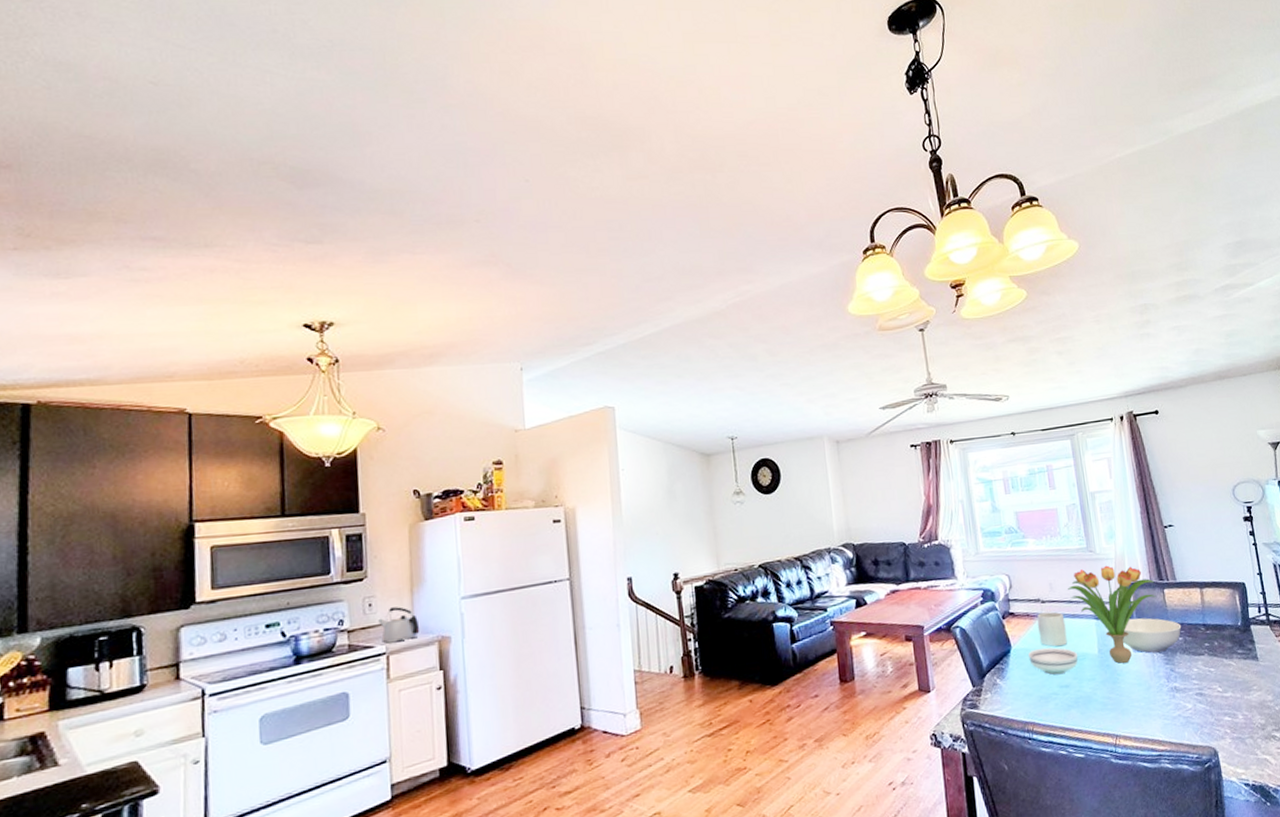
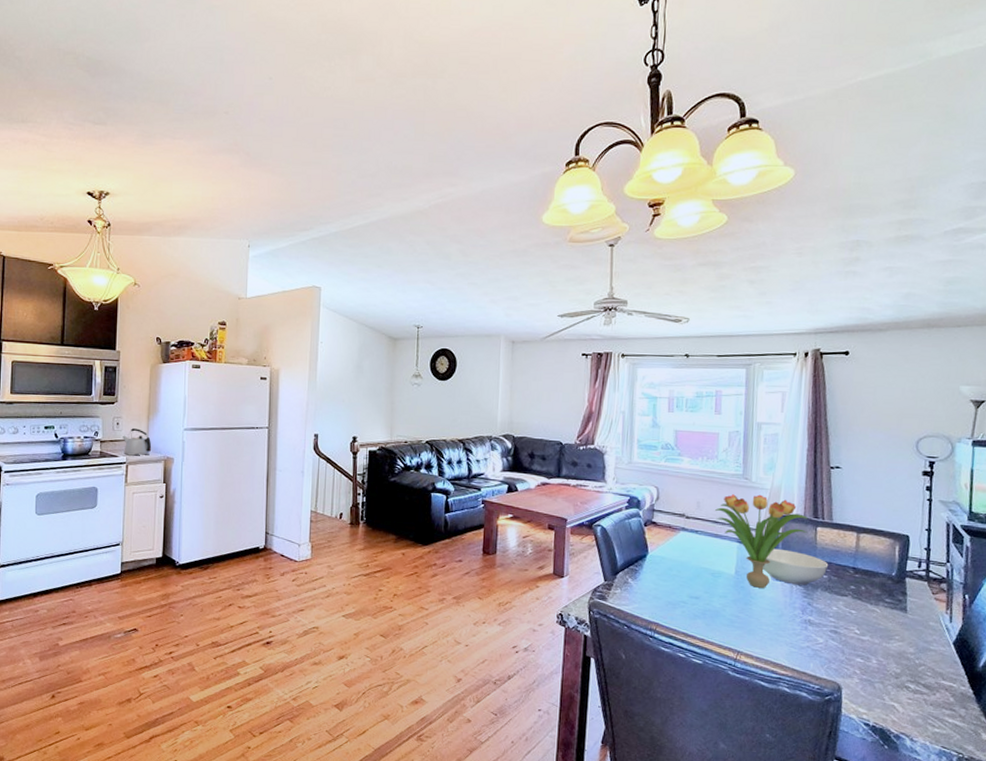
bowl: present [1028,647,1079,675] -> none [663,558,714,586]
mug: present [1037,611,1067,647] -> none [677,527,707,561]

